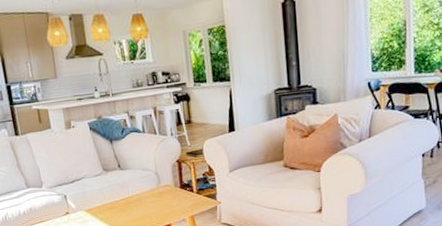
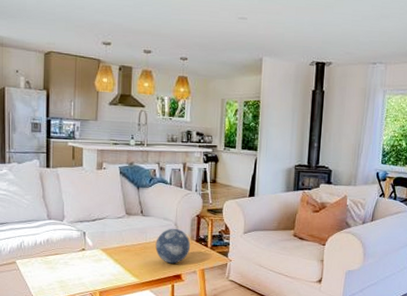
decorative ball: none [138,177,176,215] -> present [155,228,191,264]

